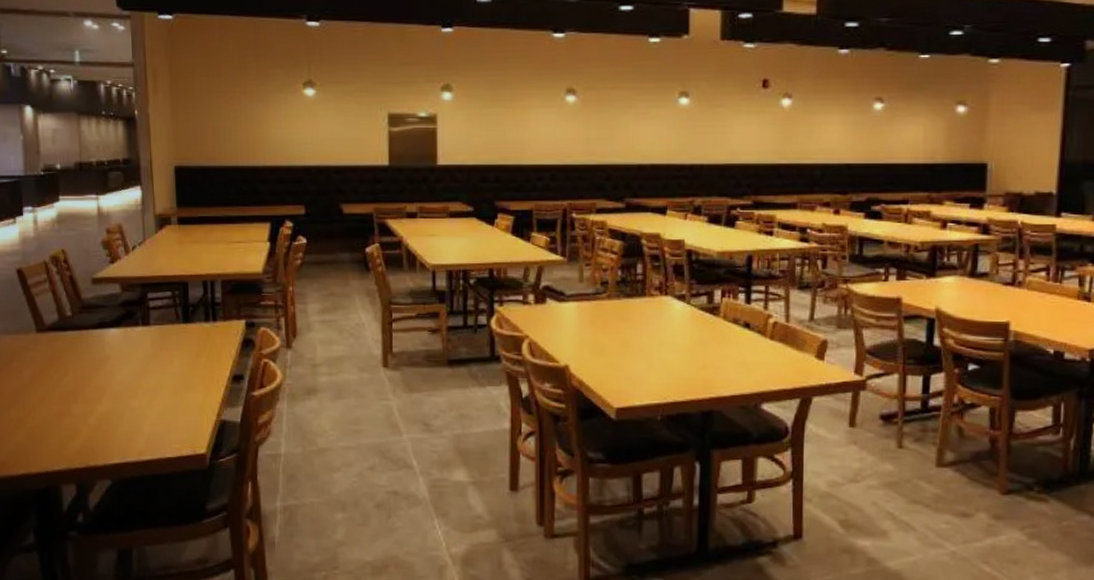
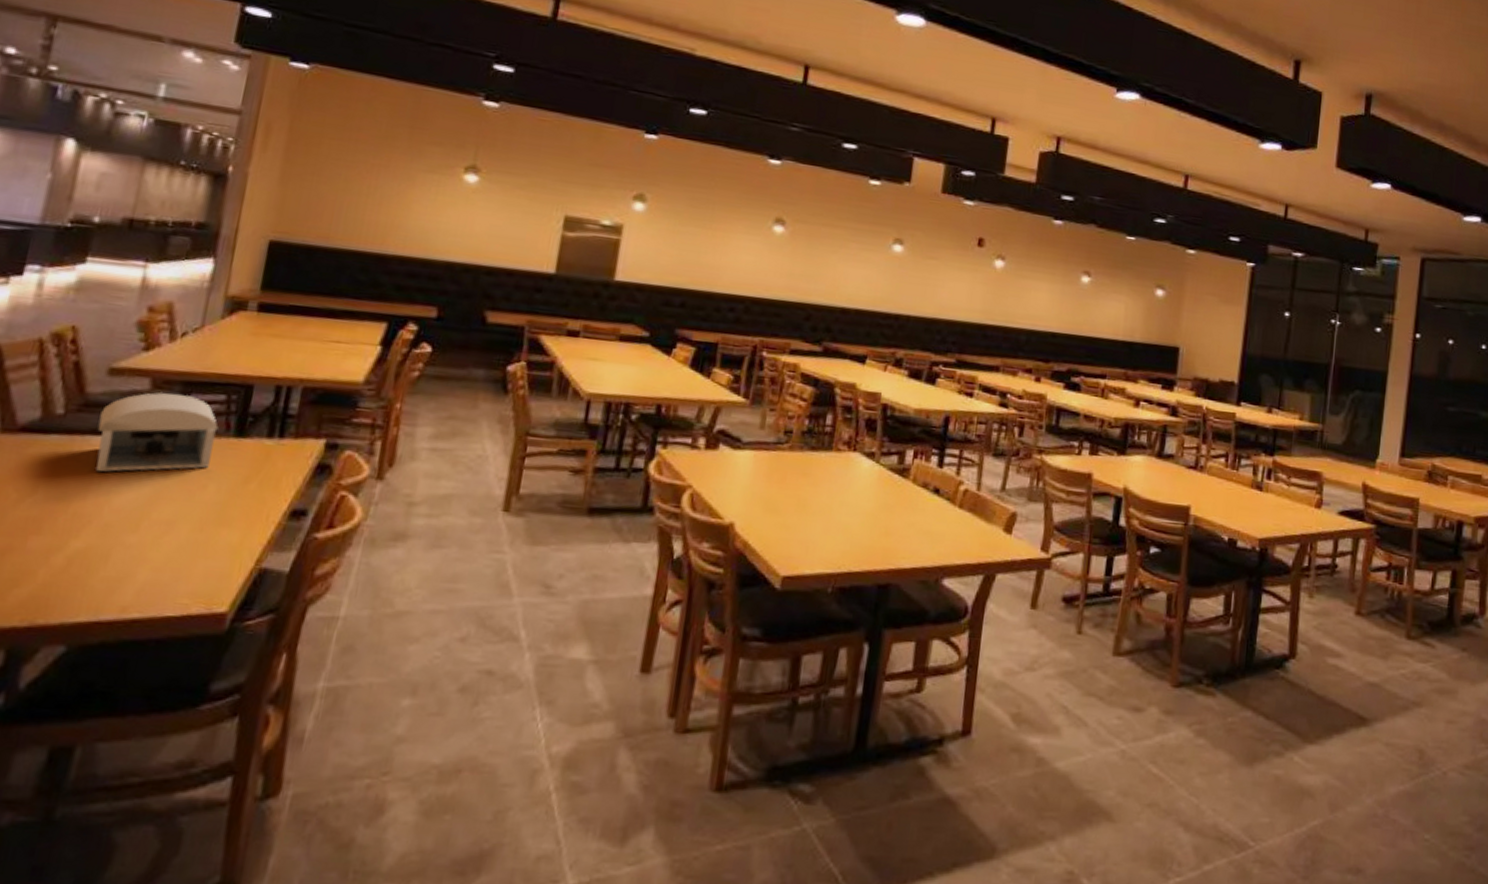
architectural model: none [94,293,171,355] -> present [96,392,219,472]

